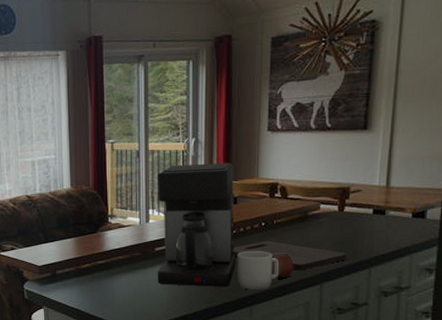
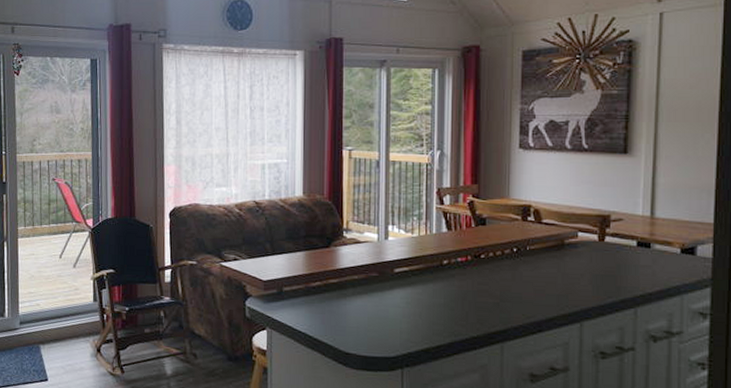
coffee maker: present [157,162,236,287] -> none [396,178,484,319]
cutting board: present [233,240,346,270] -> none [481,268,608,305]
mug: present [237,250,280,291] -> none [485,278,534,326]
fruit: present [272,253,294,278] -> none [525,284,550,313]

